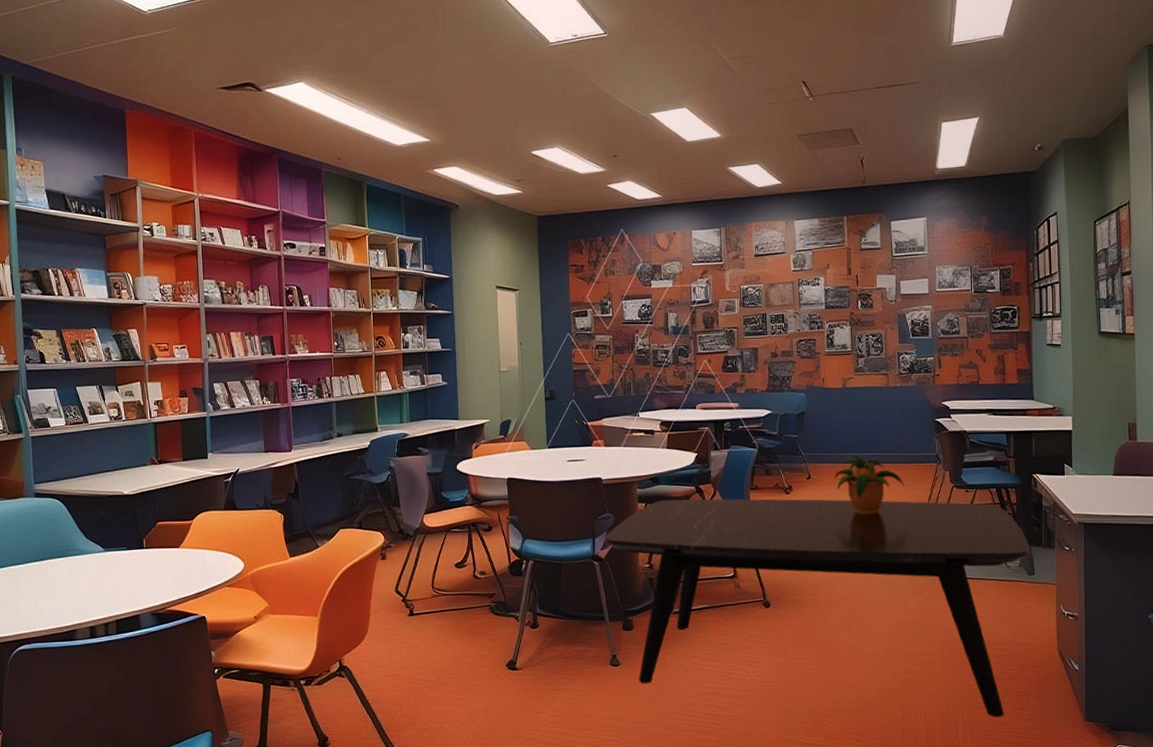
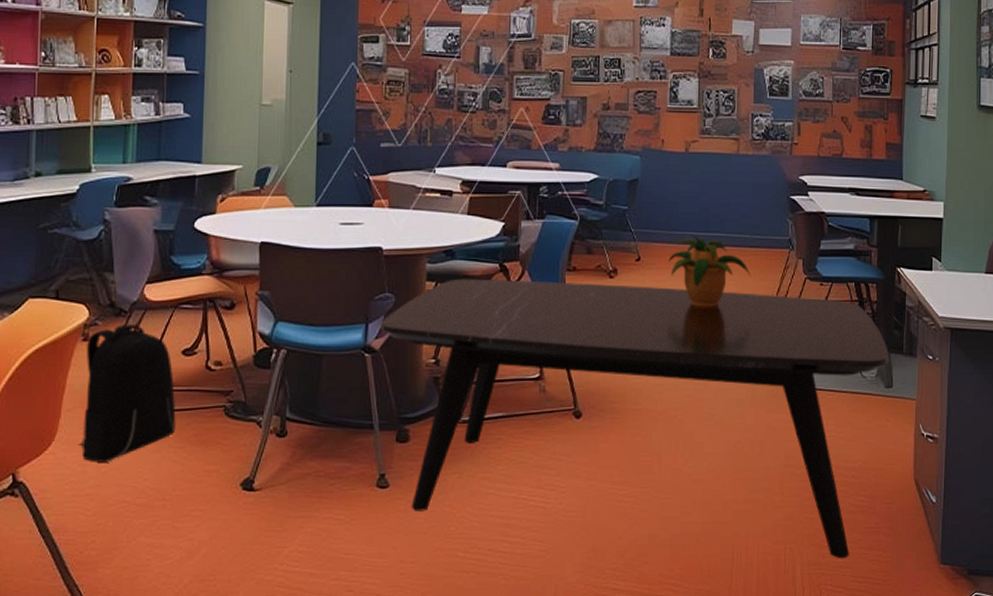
backpack: none [384,546,455,651] -> present [78,325,176,462]

